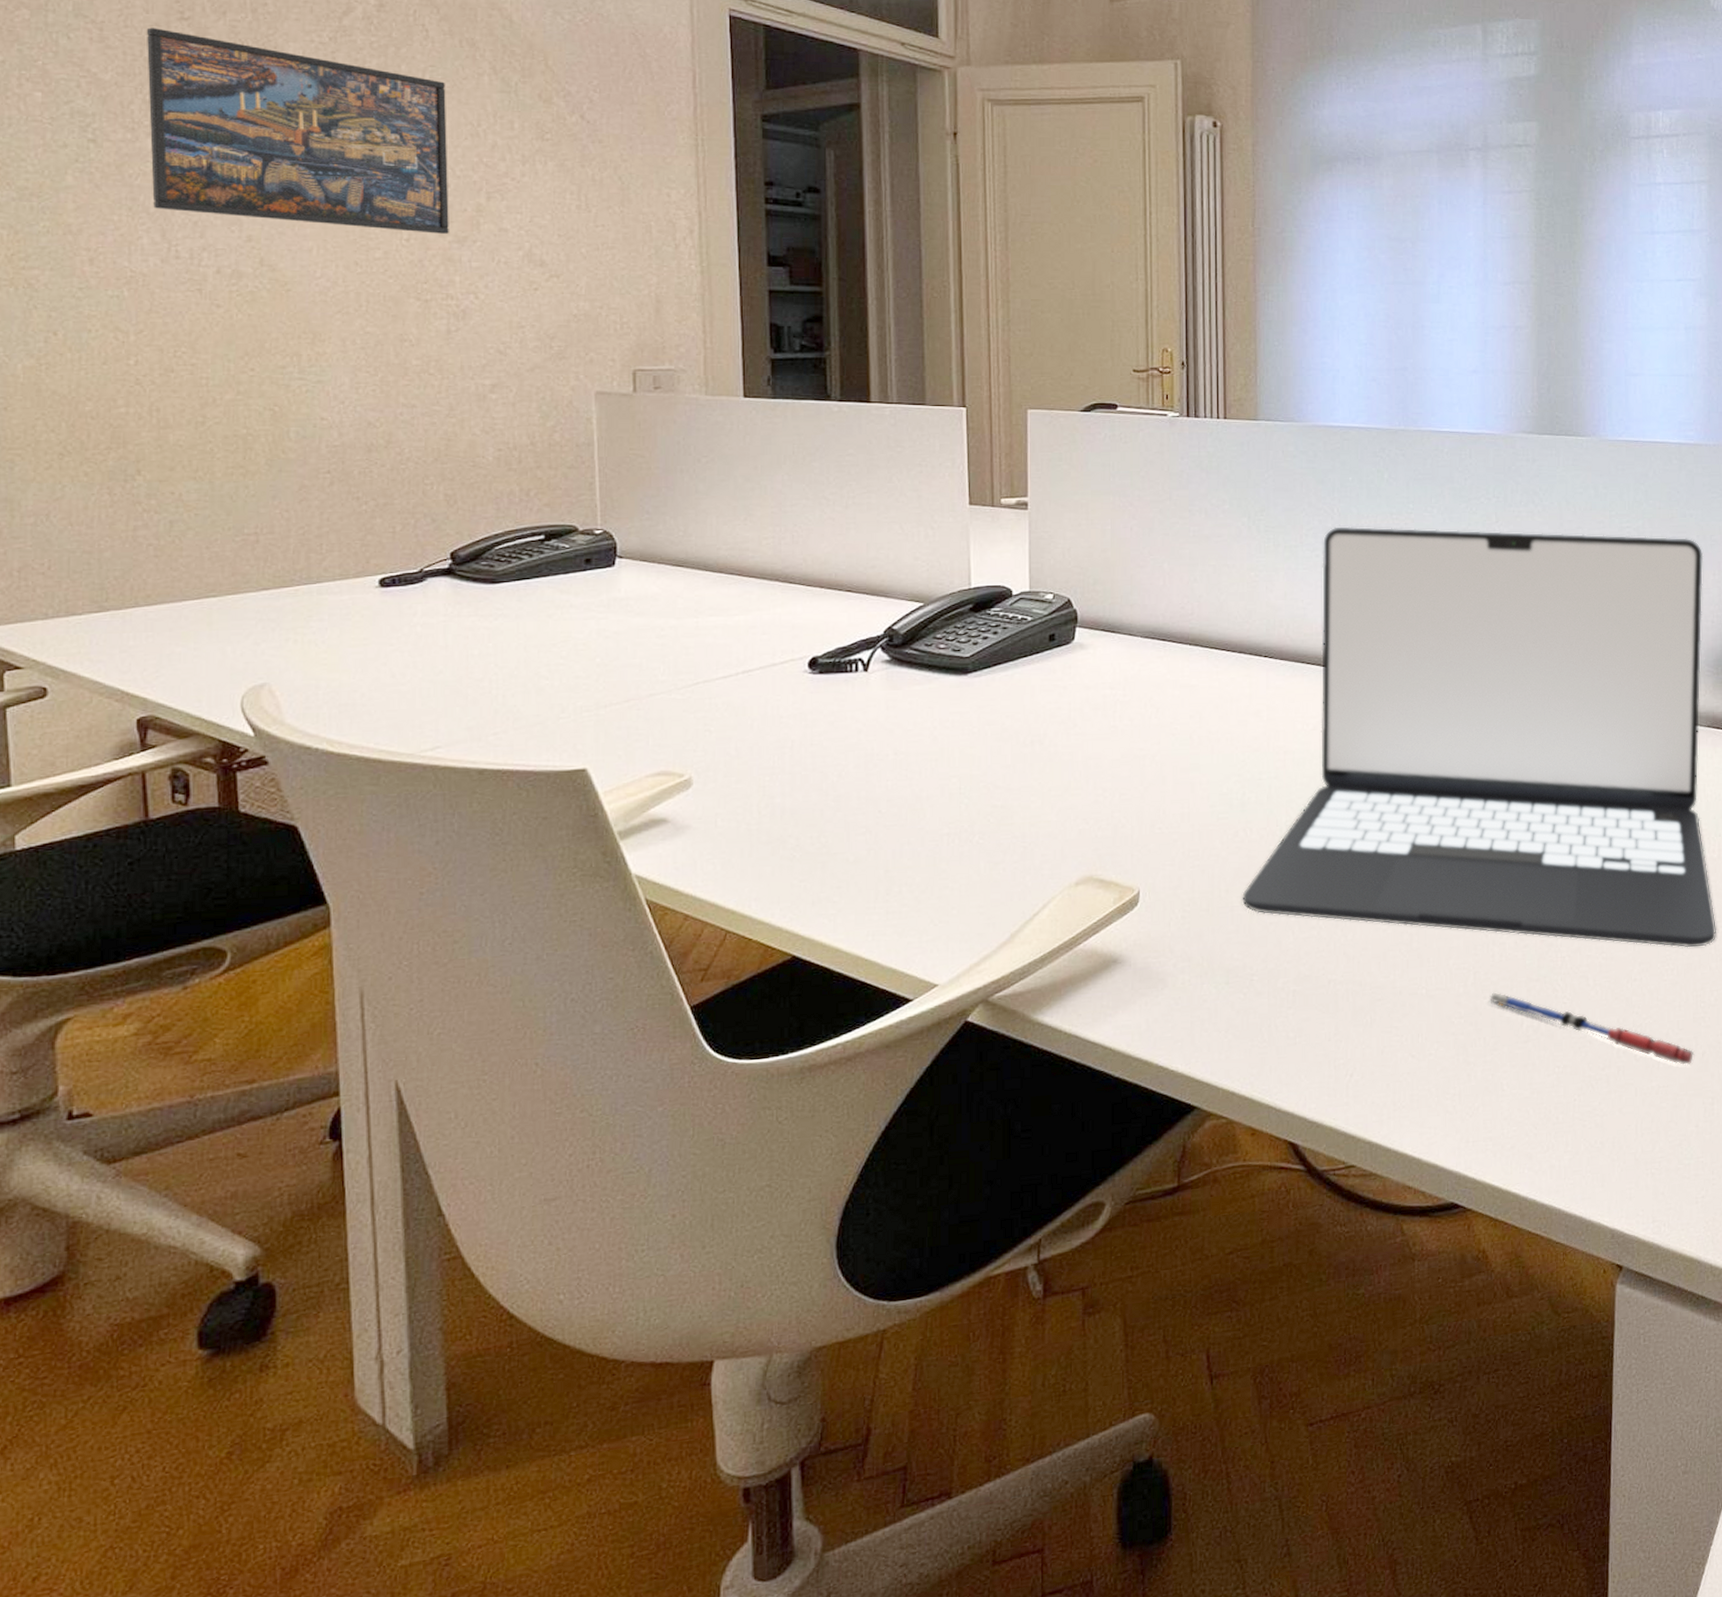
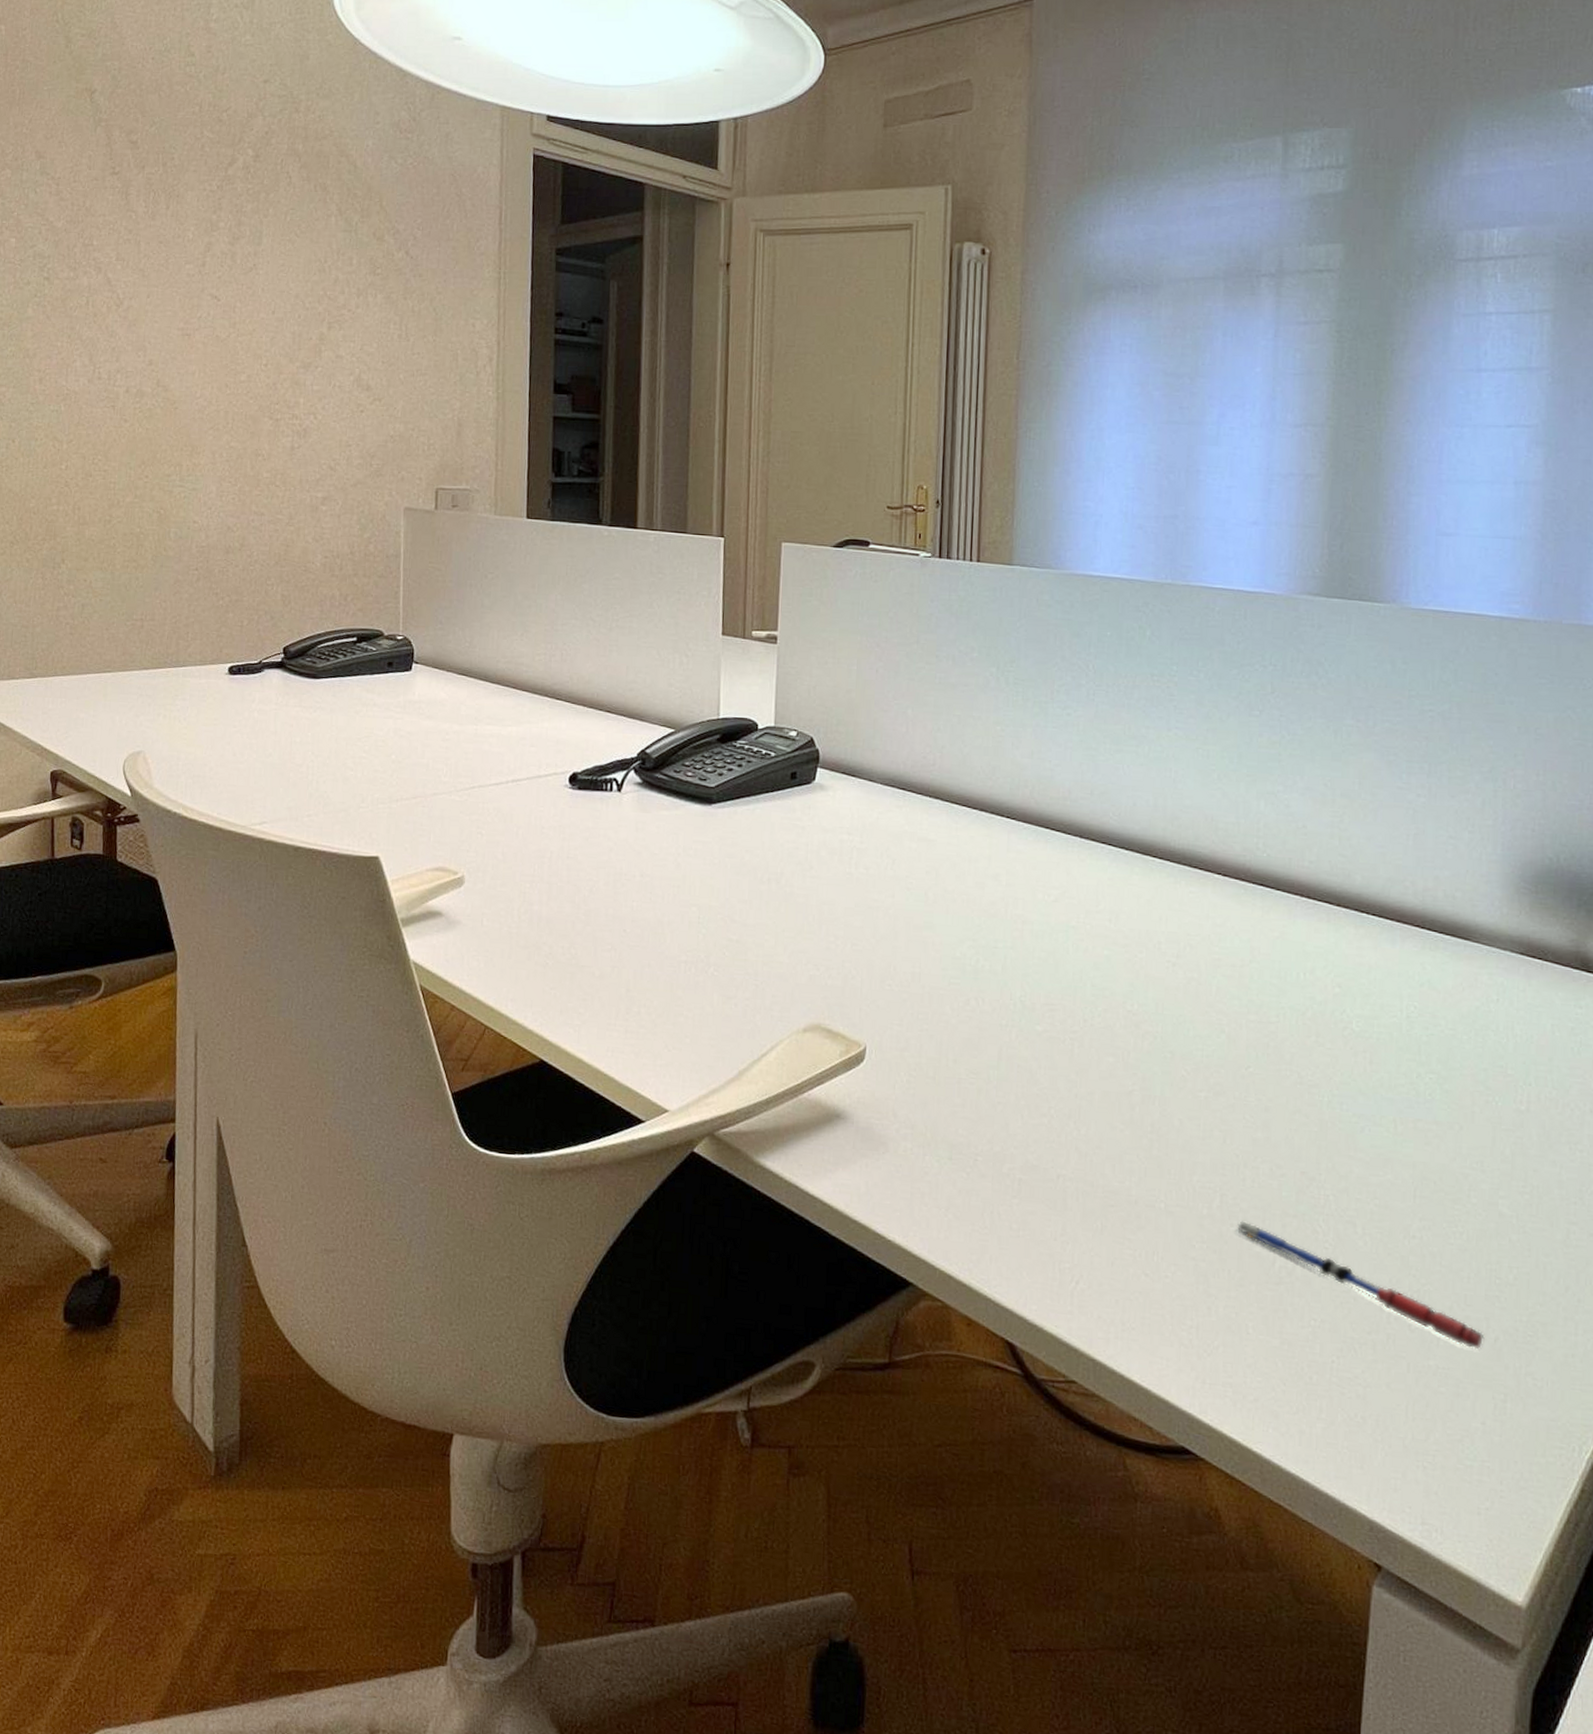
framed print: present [146,27,449,234] -> none [85,182,302,360]
laptop: present [1242,526,1717,948] -> none [970,684,1525,1213]

